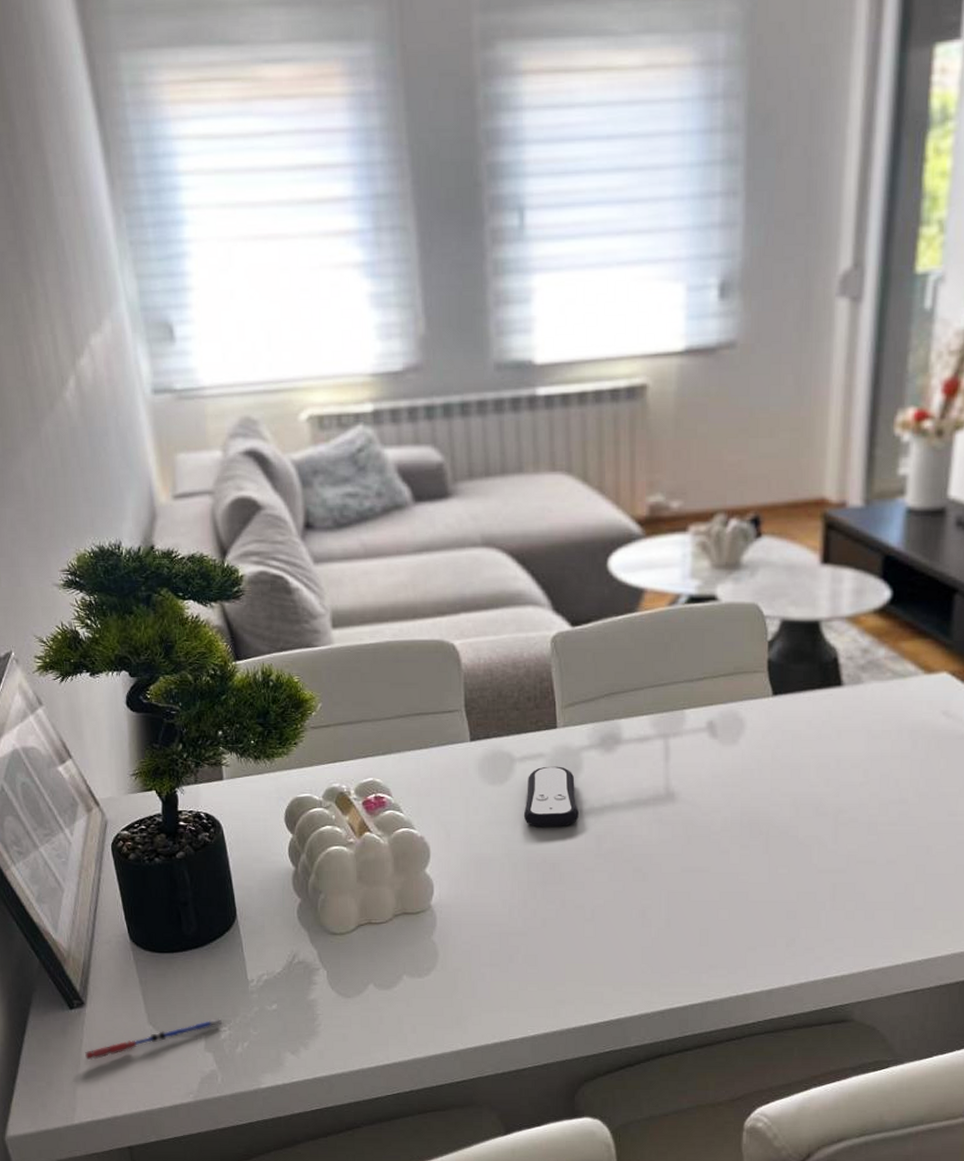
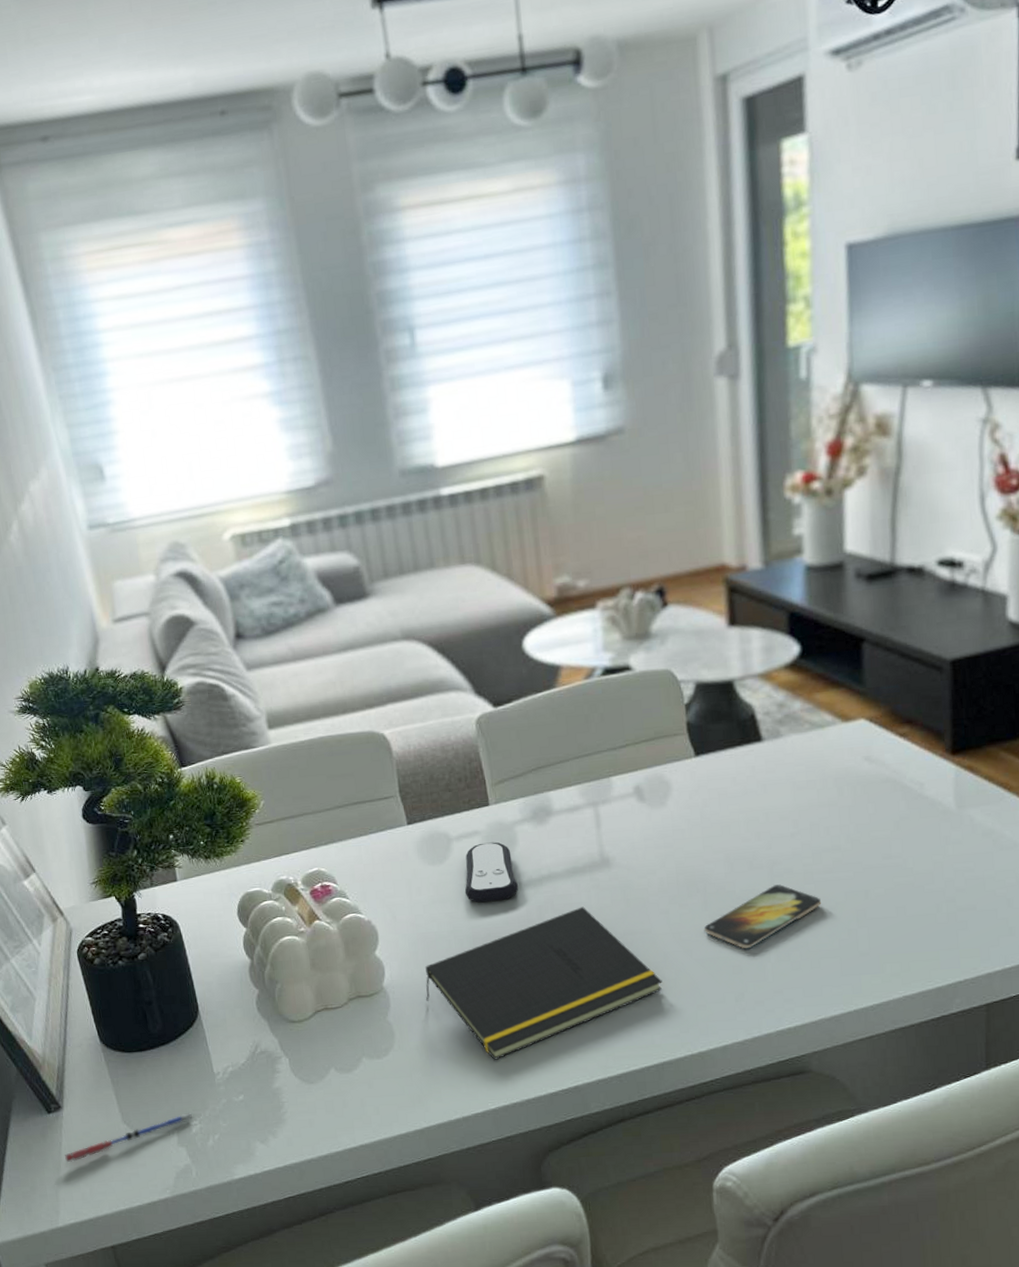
notepad: none [474,840,715,987] -> present [425,906,662,1060]
smartphone: none [762,833,883,895] -> present [703,884,822,949]

